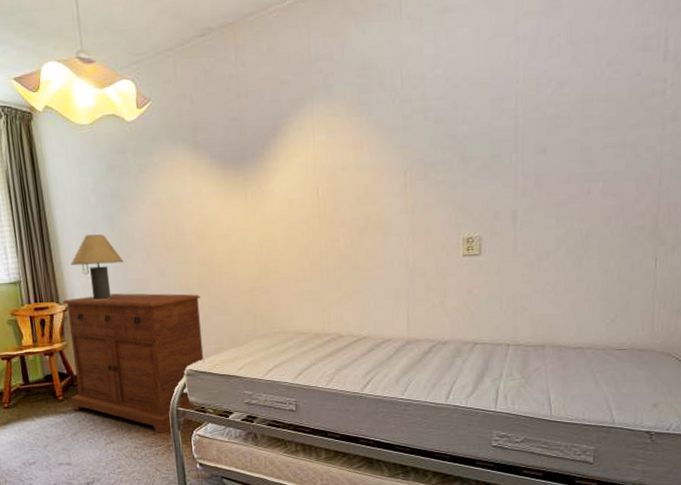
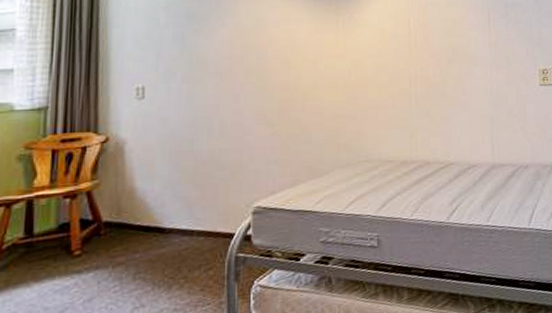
sideboard: present [62,293,204,434] -> none [91,120,279,289]
table lamp: present [71,234,124,300] -> none [122,56,191,129]

